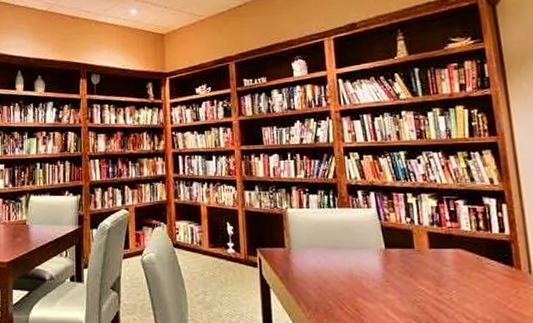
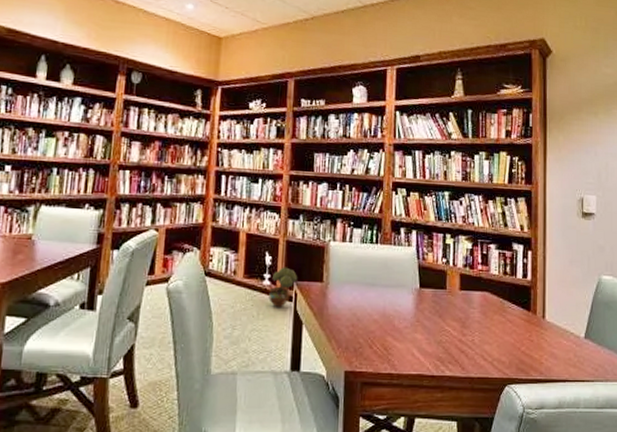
decorative tree: none [234,235,261,273] -> present [269,267,298,307]

